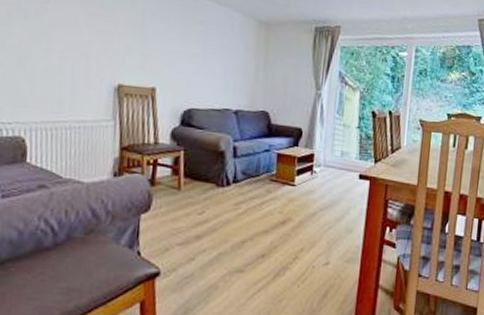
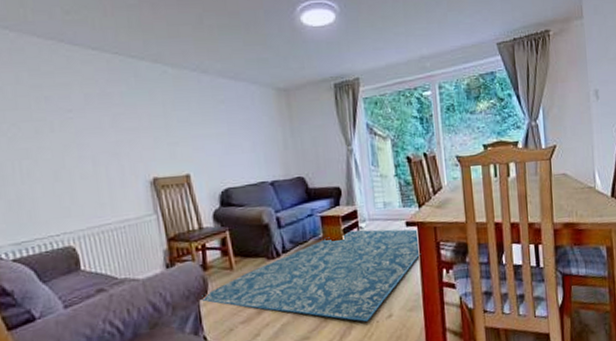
rug: none [142,173,368,265] -> present [201,229,421,322]

